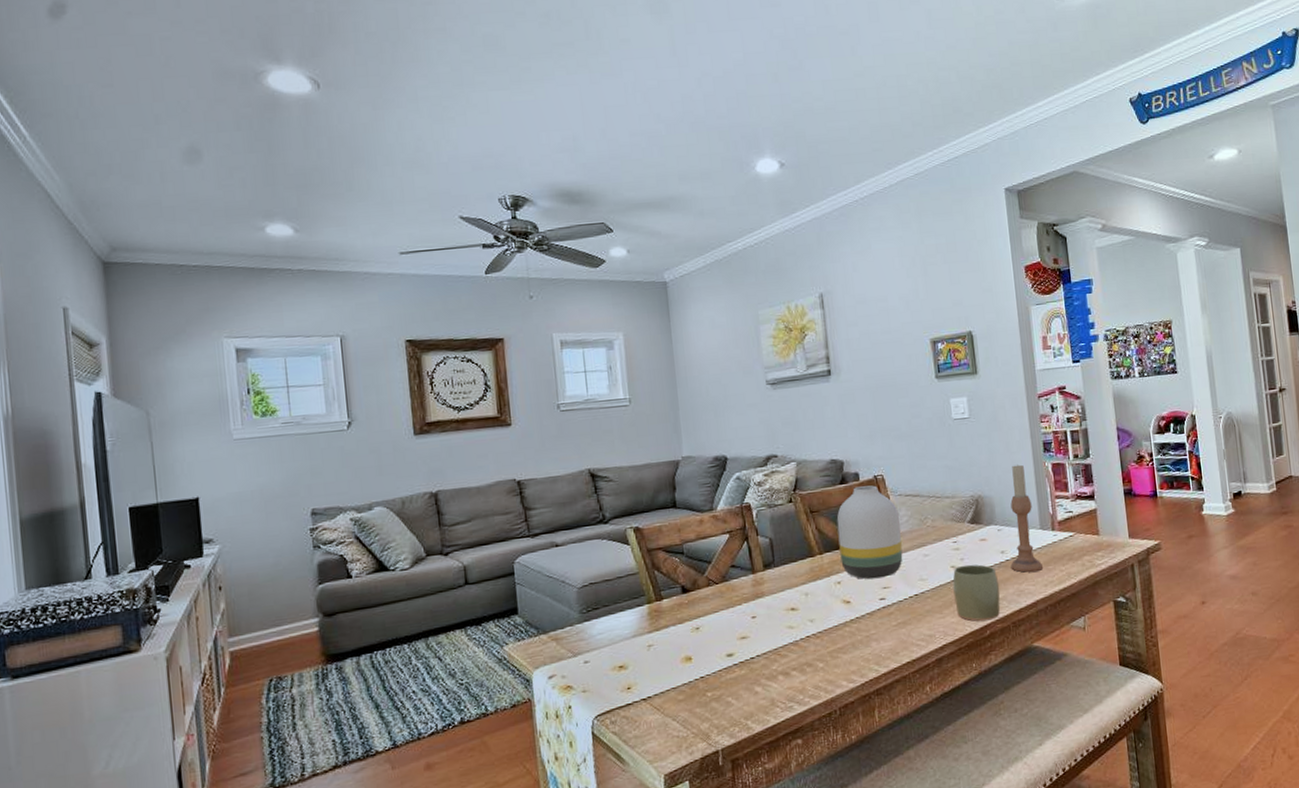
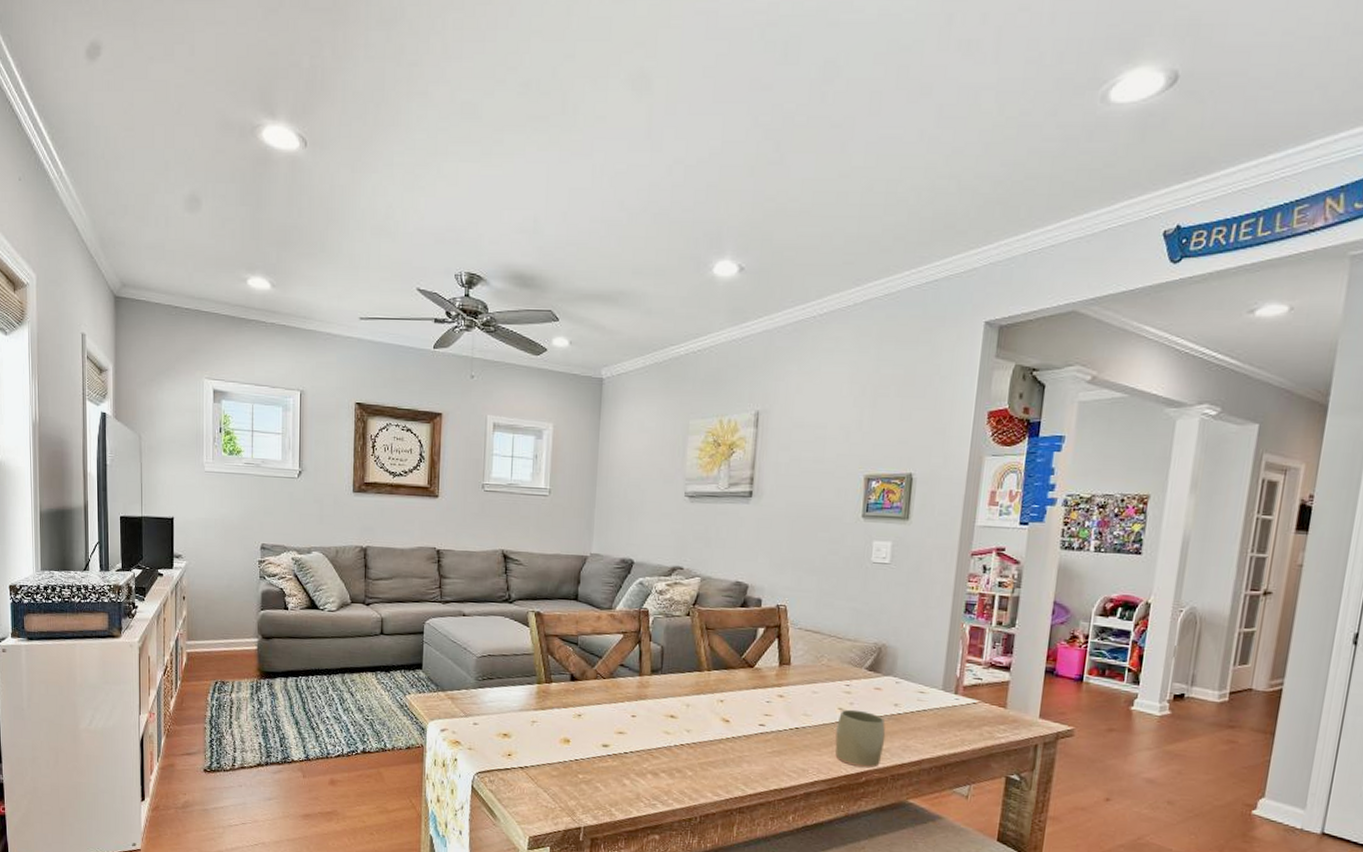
vase: present [836,485,903,580] -> none [727,613,796,706]
candlestick: present [1010,464,1043,573] -> none [901,620,939,731]

